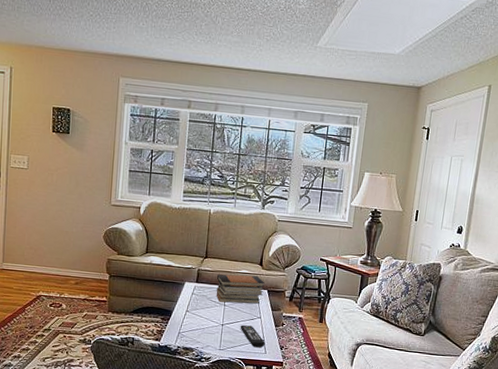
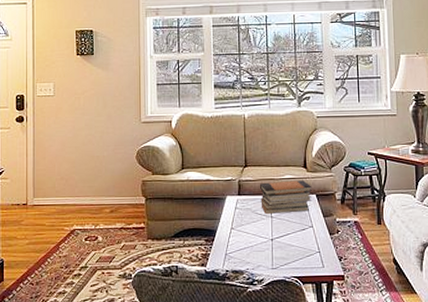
remote control: present [240,325,265,347] -> none [291,237,322,261]

